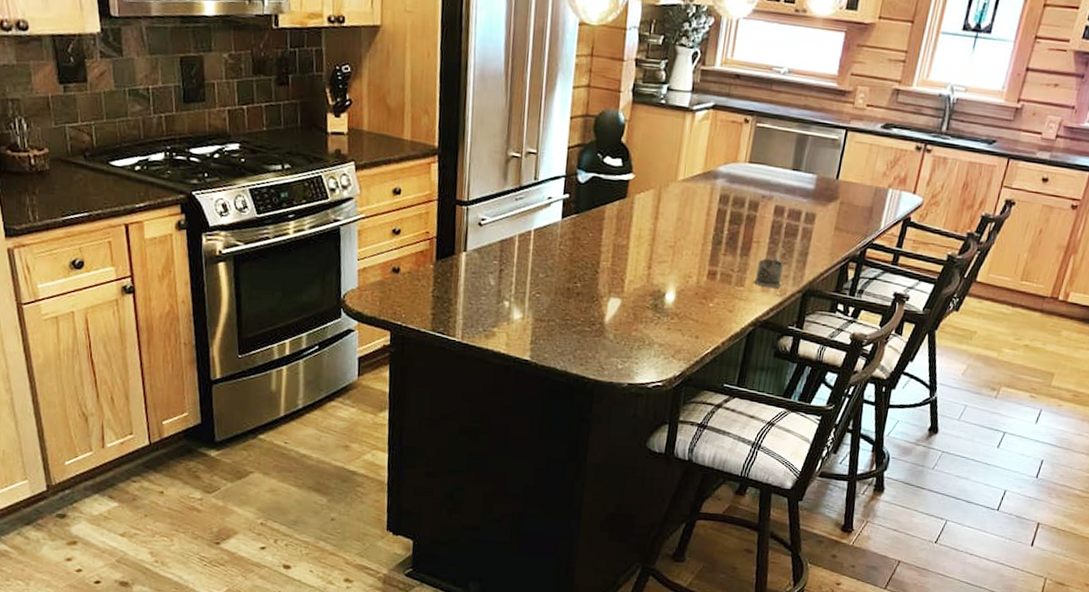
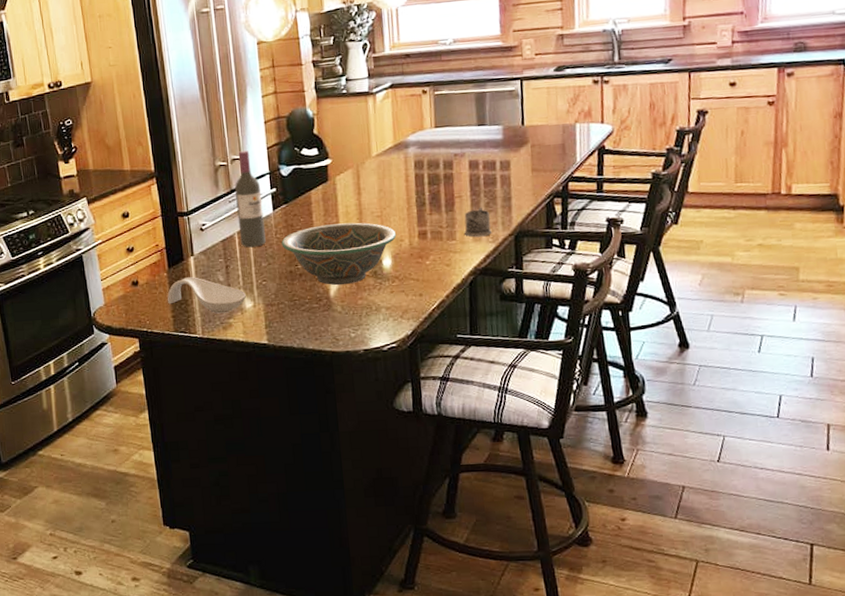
spoon rest: none [429,274,517,321] -> present [167,277,247,314]
wine bottle: none [520,145,553,255] -> present [235,151,266,248]
decorative bowl: none [564,244,686,313] -> present [281,222,397,286]

